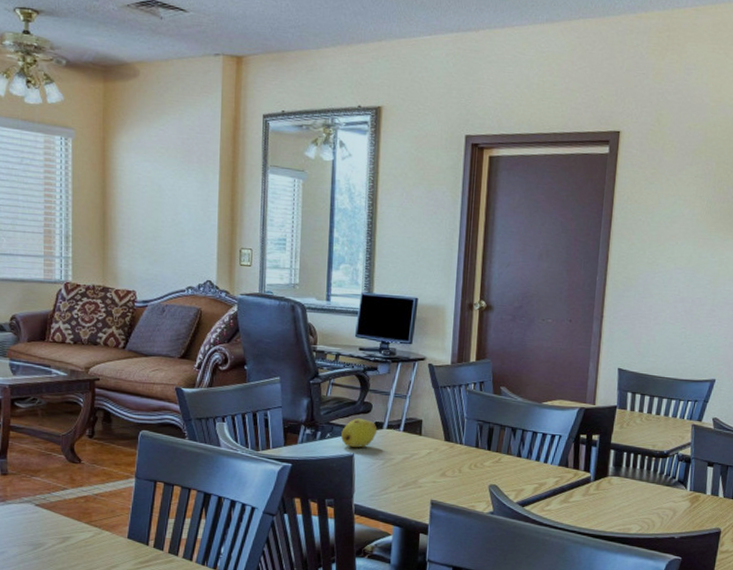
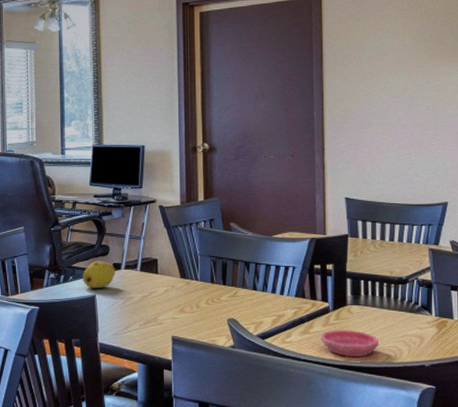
saucer: none [579,500,635,528] -> present [321,330,380,358]

